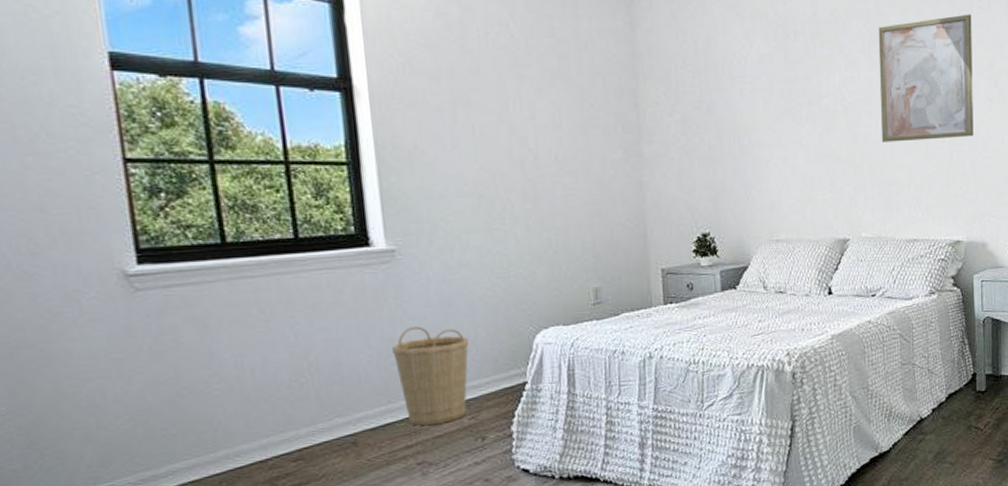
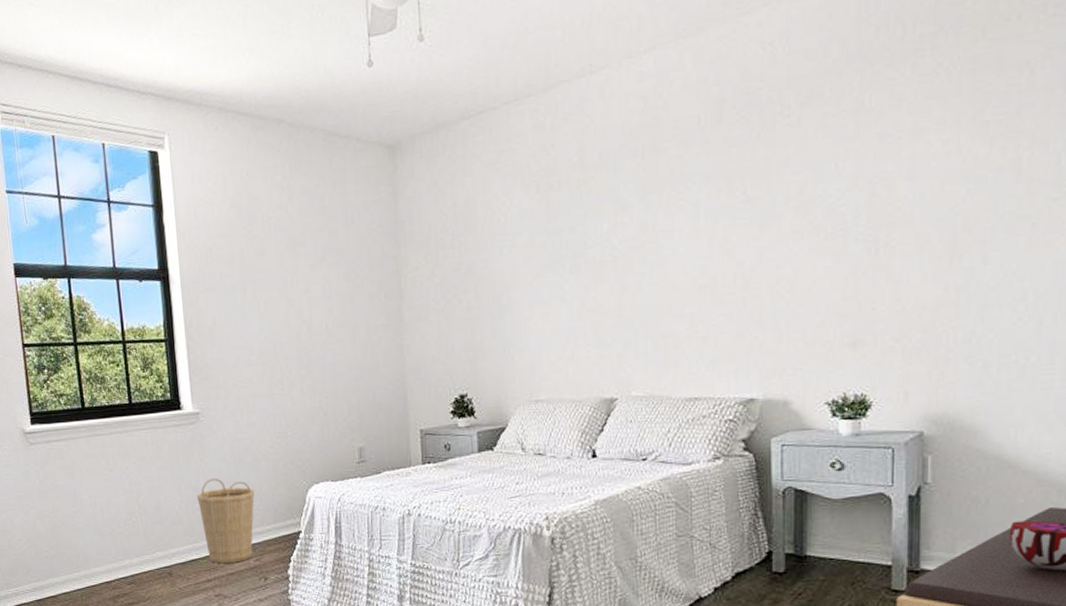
wall art: present [878,14,974,142] -> none [654,134,775,292]

